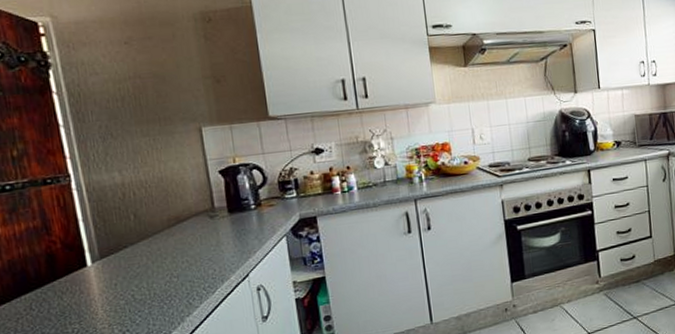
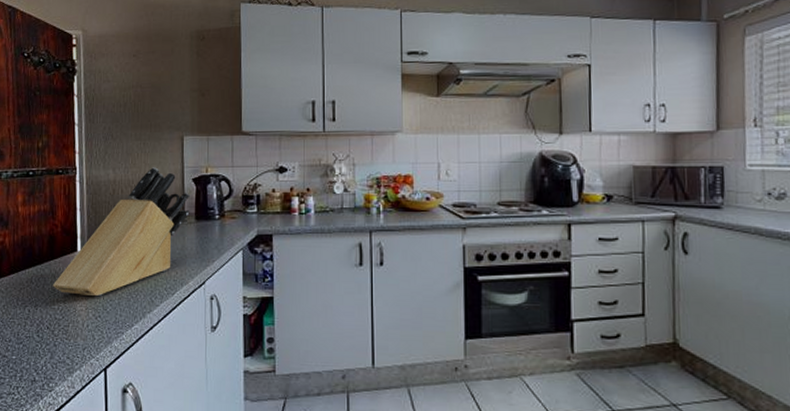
knife block: none [60,163,221,315] -> present [52,167,190,297]

